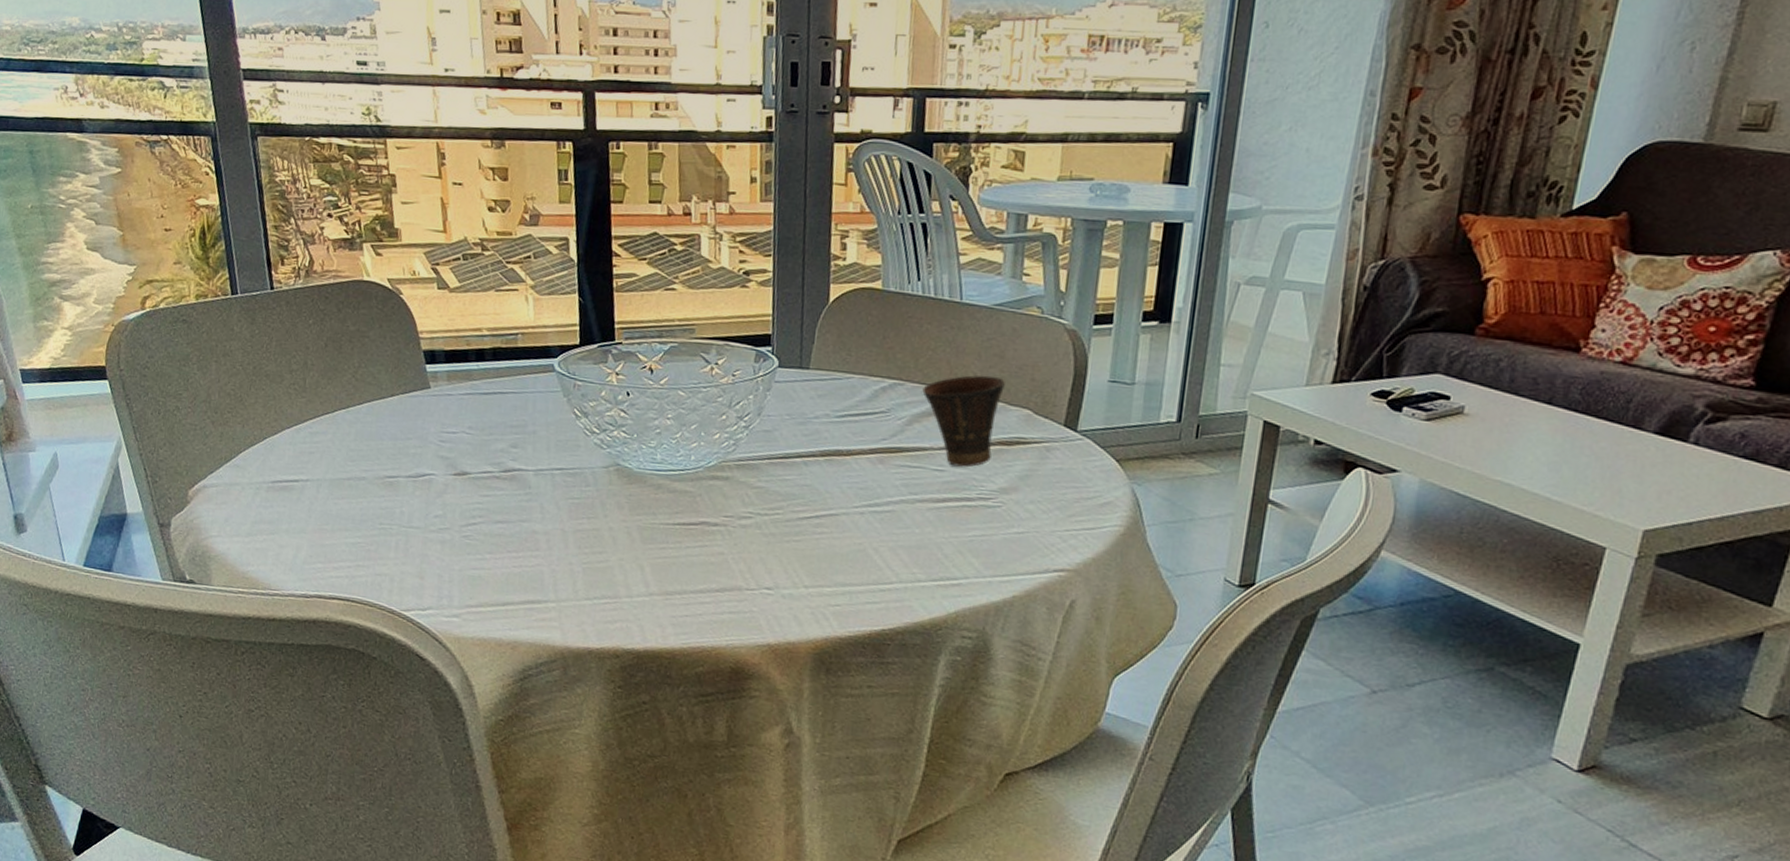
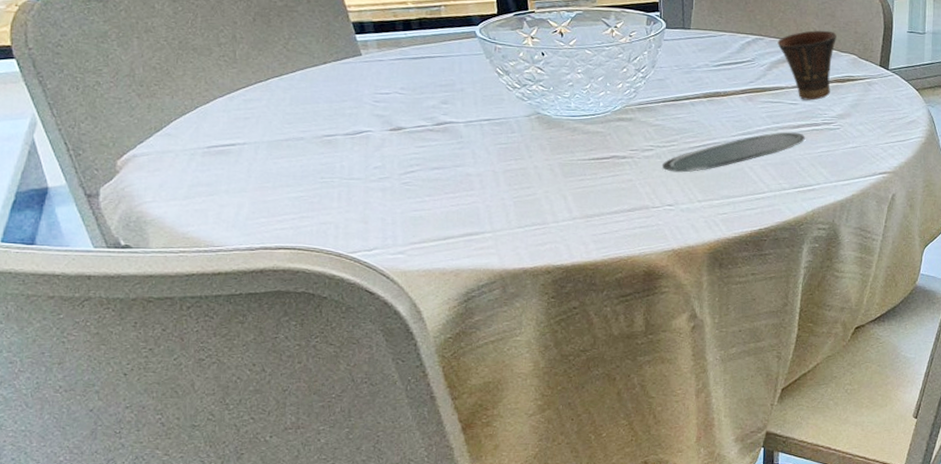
oval tray: none [762,506,952,550] -> present [662,132,805,173]

